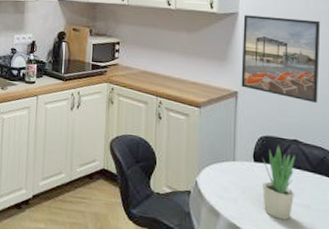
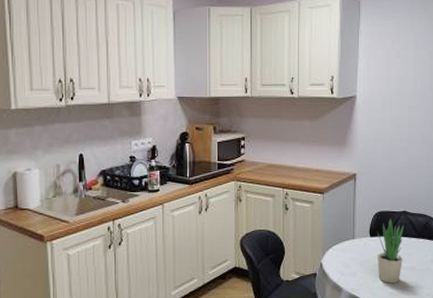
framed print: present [241,15,321,103] -> none [359,97,426,175]

